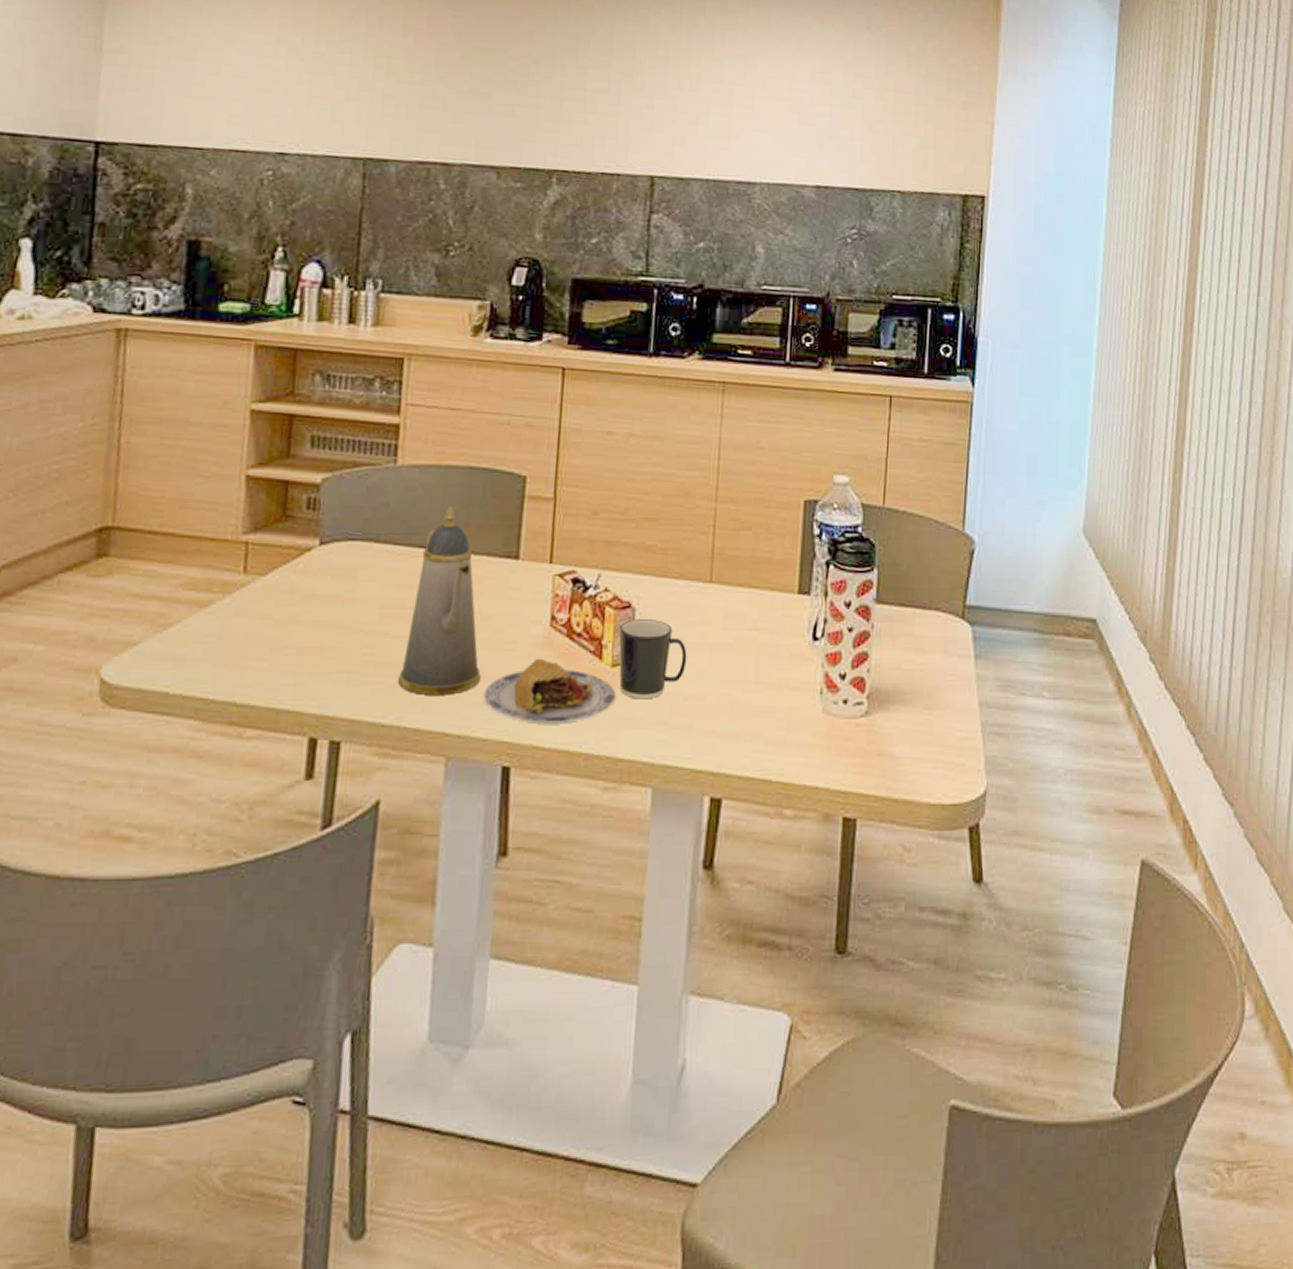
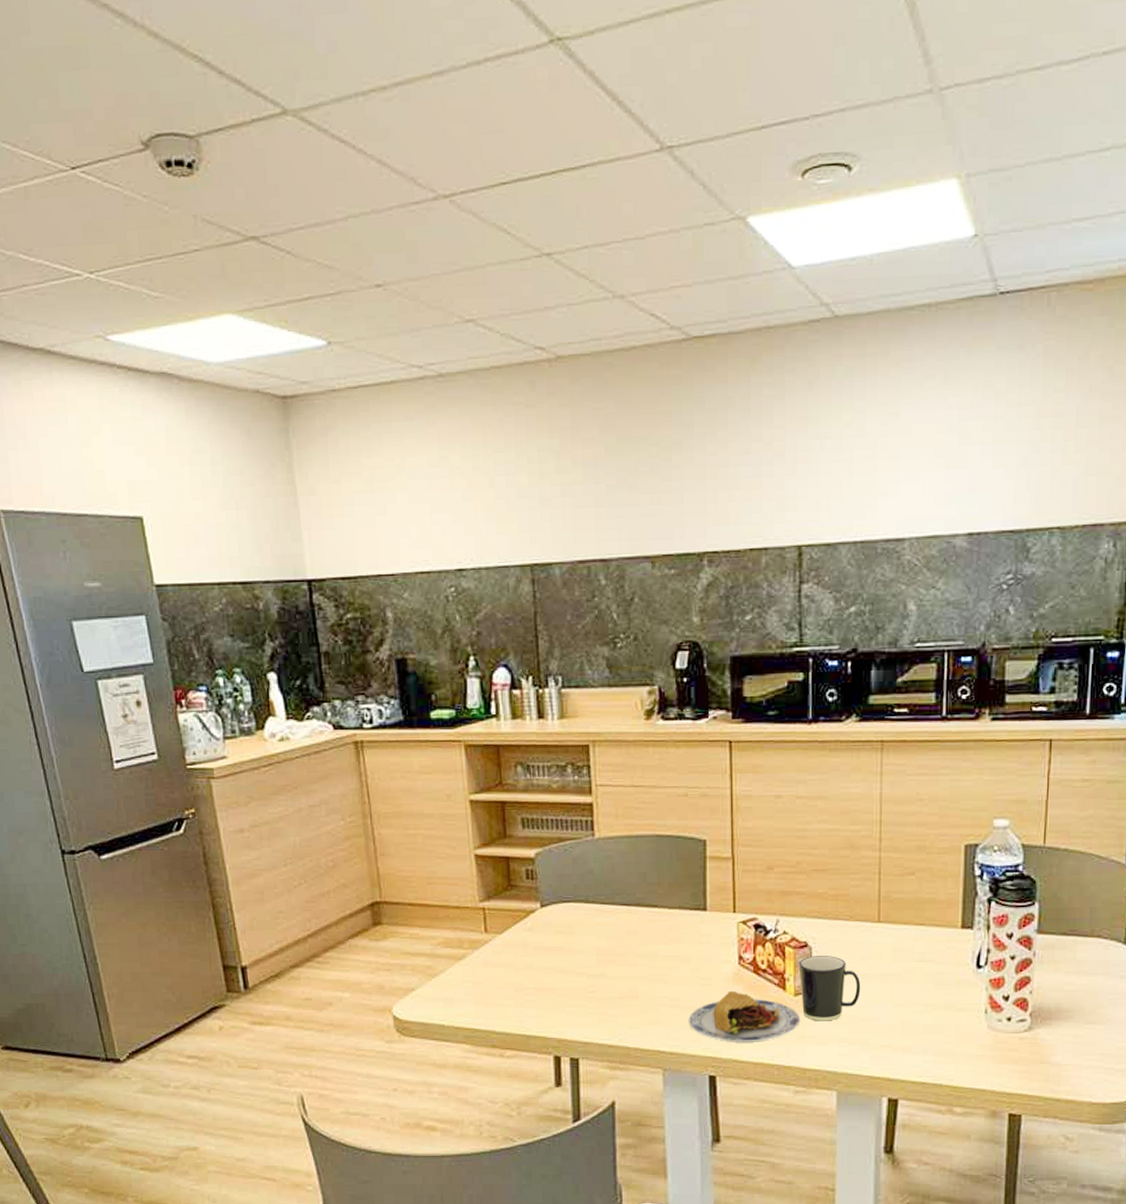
coffee pot: present [398,506,481,695] -> none [618,870,684,1022]

